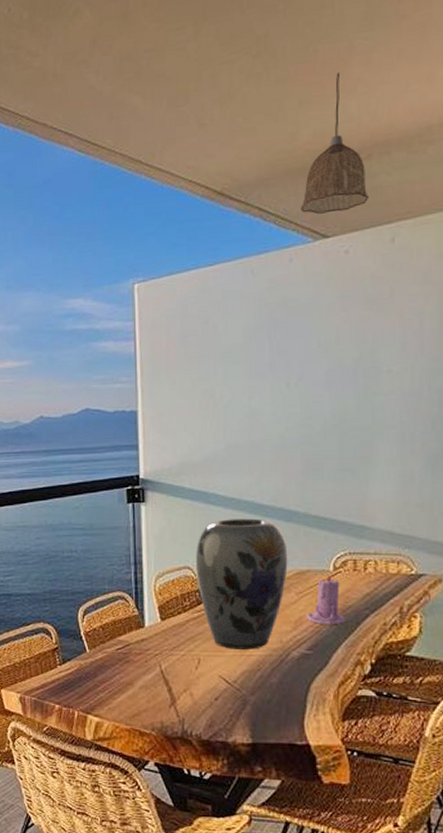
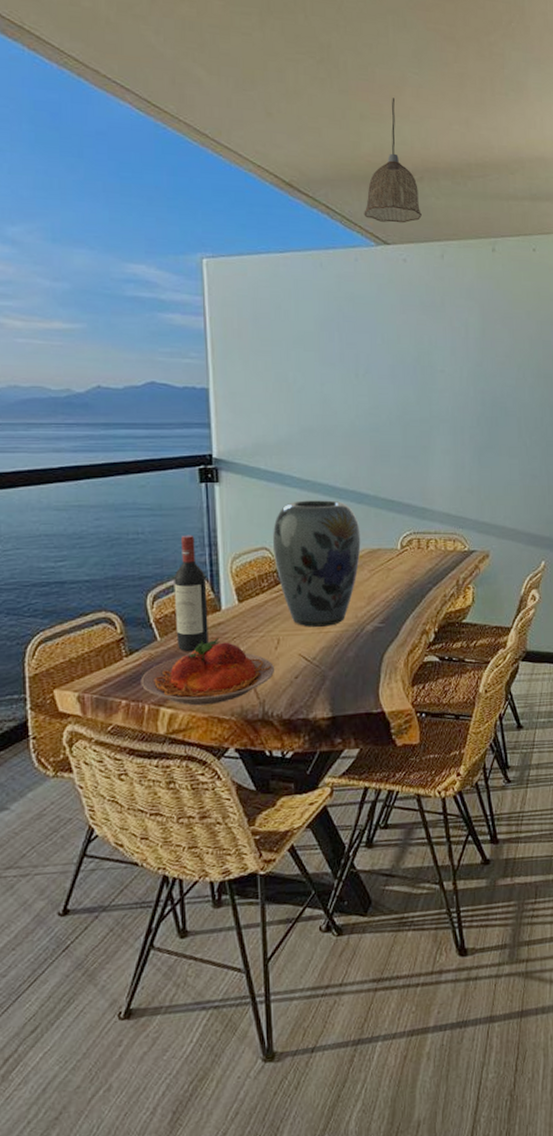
plate: none [71,653,194,718] -> present [140,637,274,706]
wine bottle: none [102,553,132,666] -> present [174,534,208,652]
candle: present [306,574,346,626] -> none [378,552,413,600]

